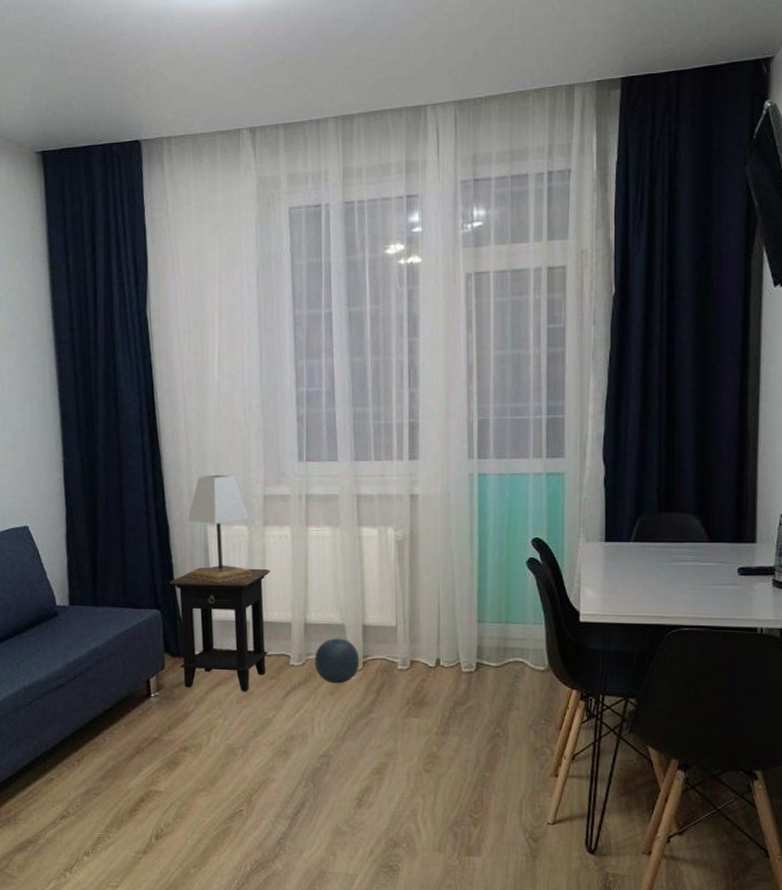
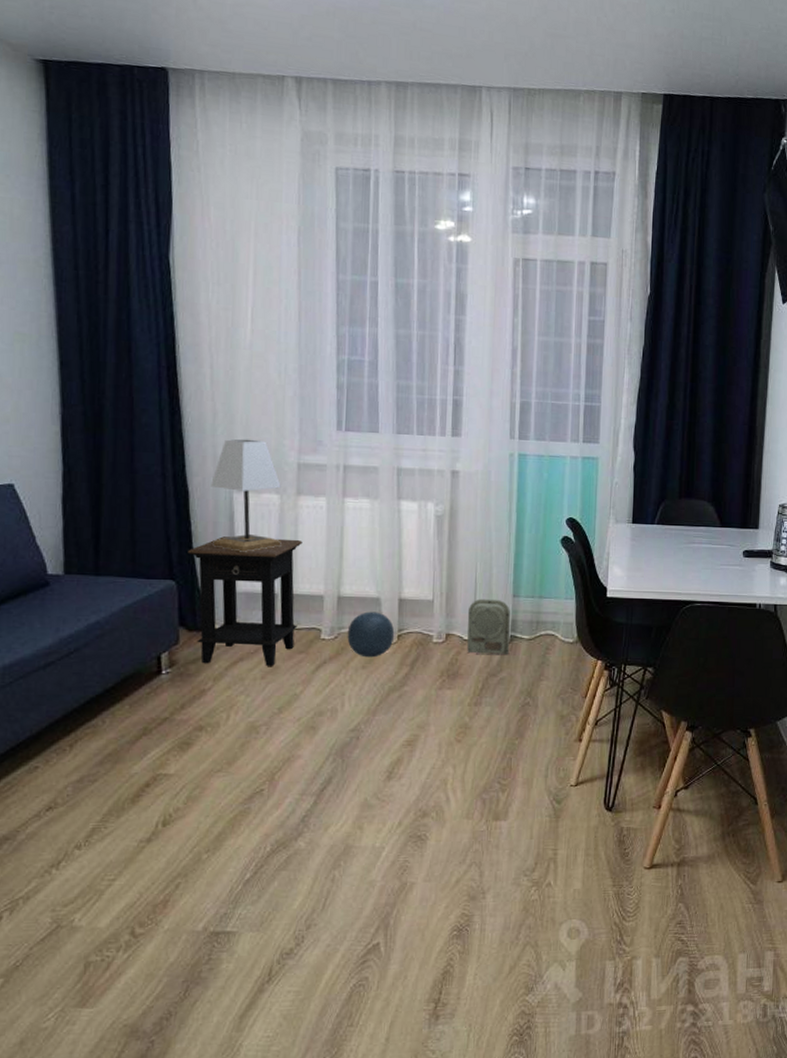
radio receiver: none [431,624,477,682] -> present [467,598,510,654]

